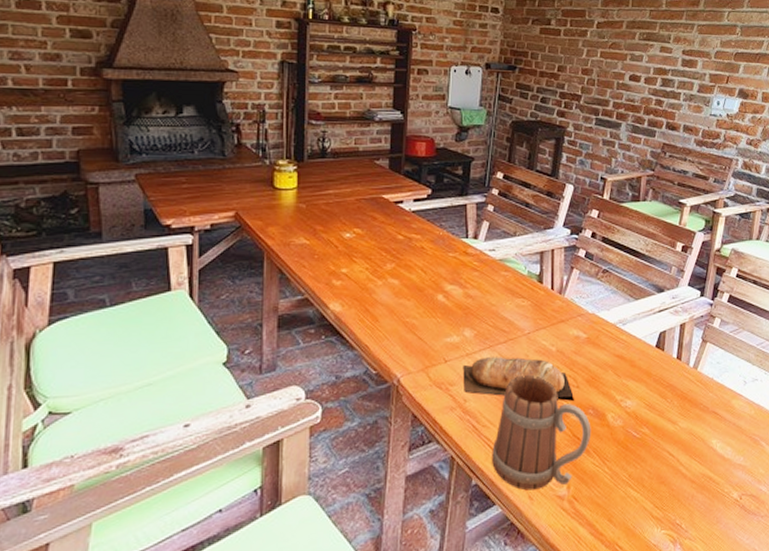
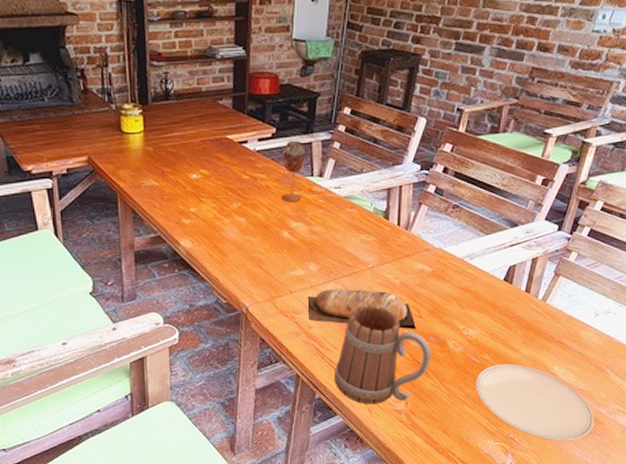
wineglass: none [436,202,461,264] -> present [281,140,306,203]
plate: none [637,438,757,526] -> present [475,364,595,441]

